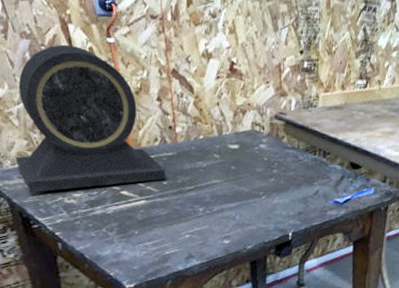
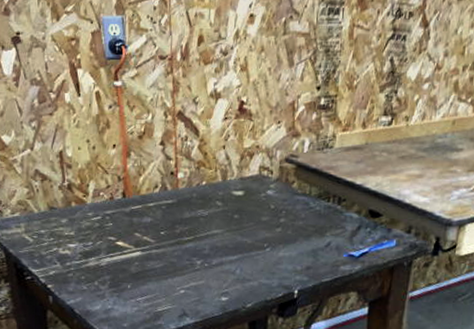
speaker: present [15,44,166,193] -> none [15,89,164,243]

